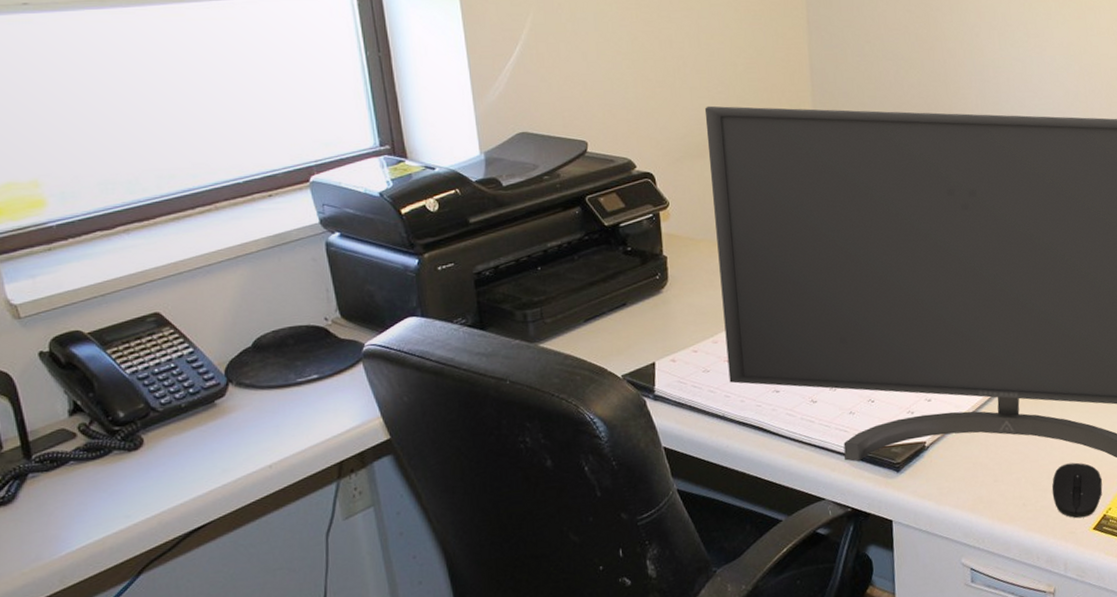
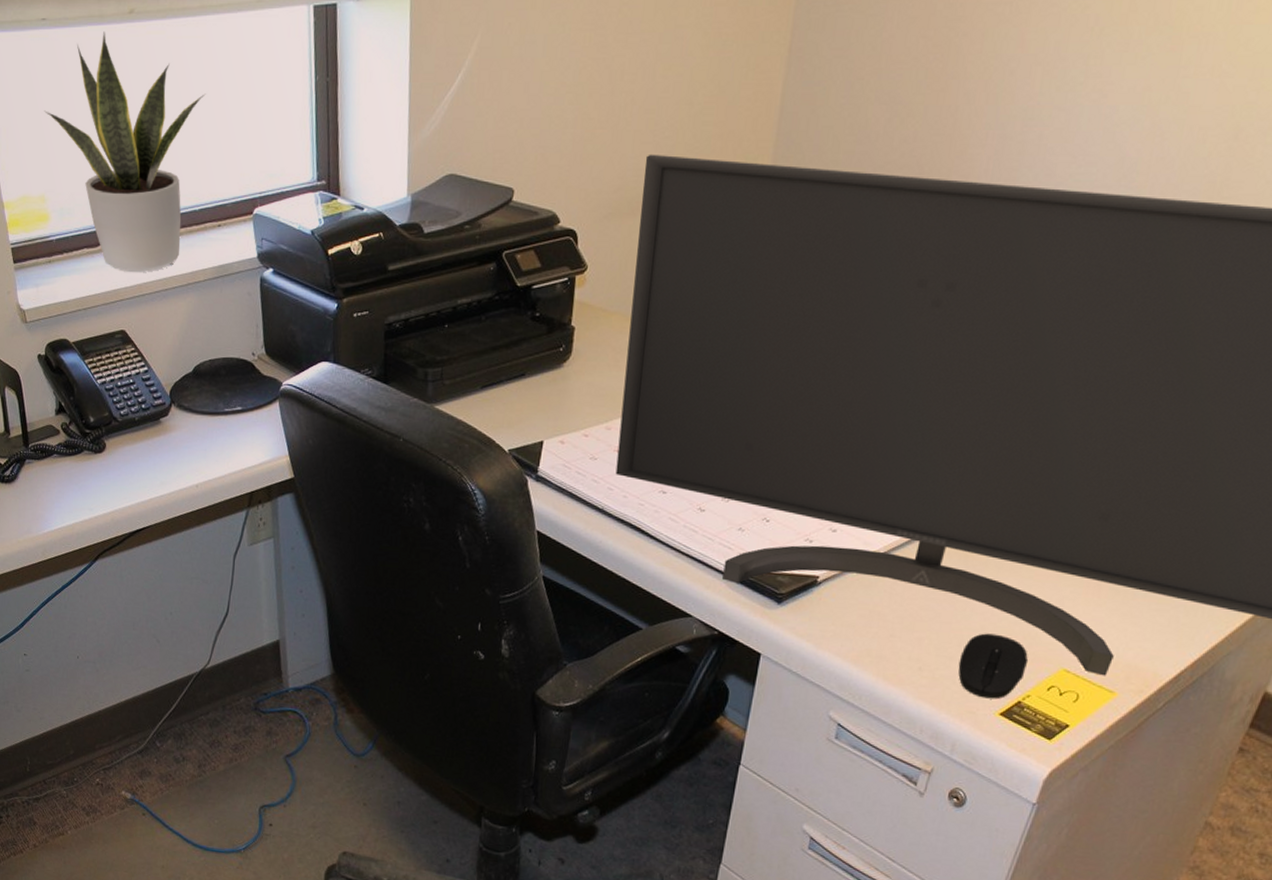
potted plant: none [32,15,240,251] -> present [44,31,206,272]

